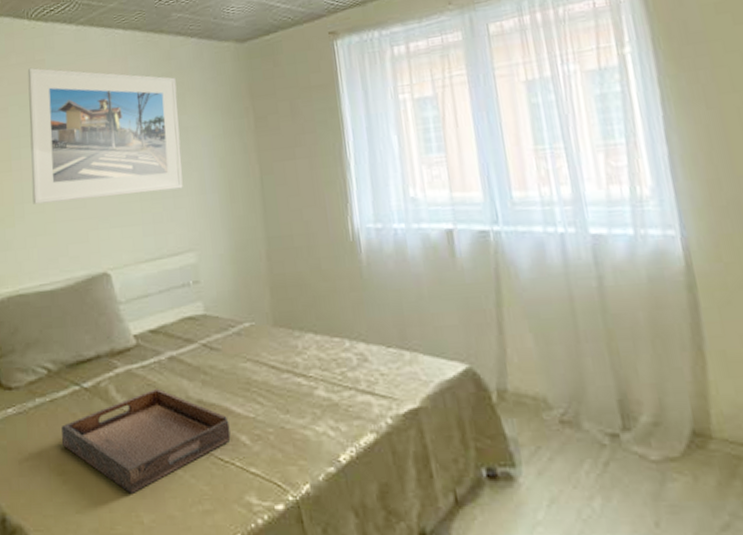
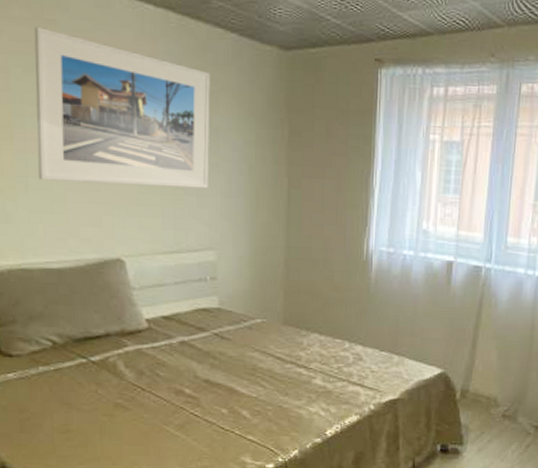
serving tray: present [62,388,231,493] -> none [66,367,233,451]

